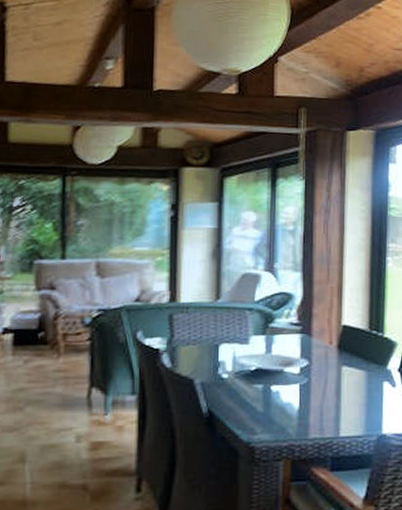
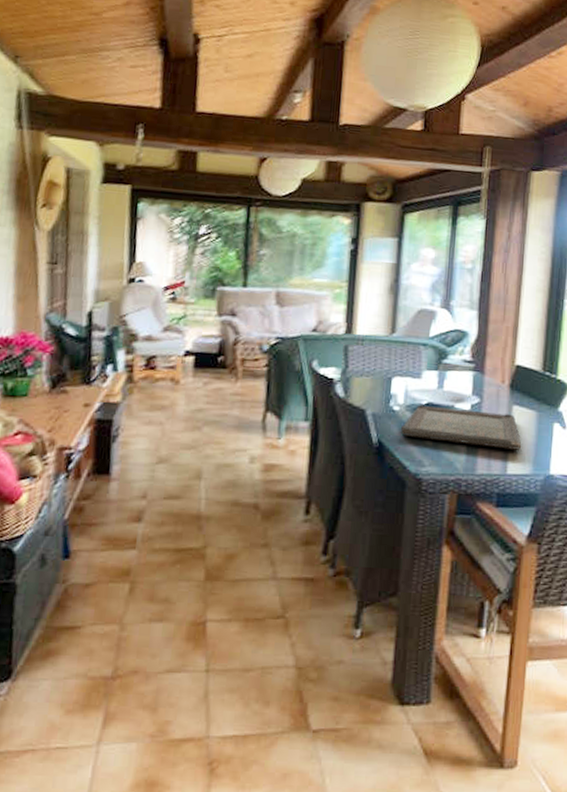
serving tray: none [231,371,353,411] -> present [401,404,522,450]

